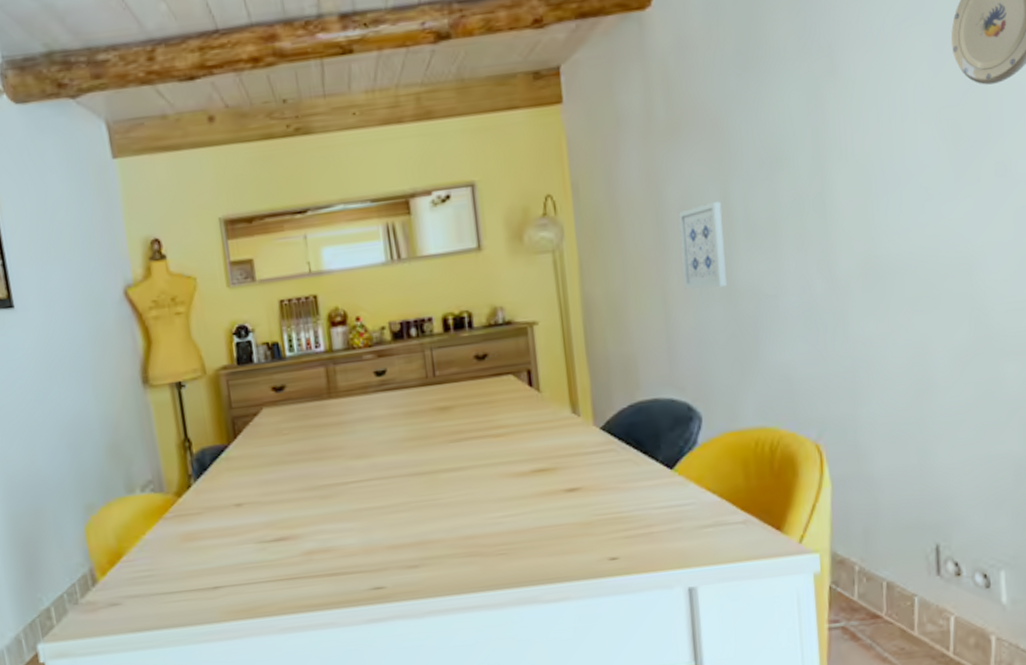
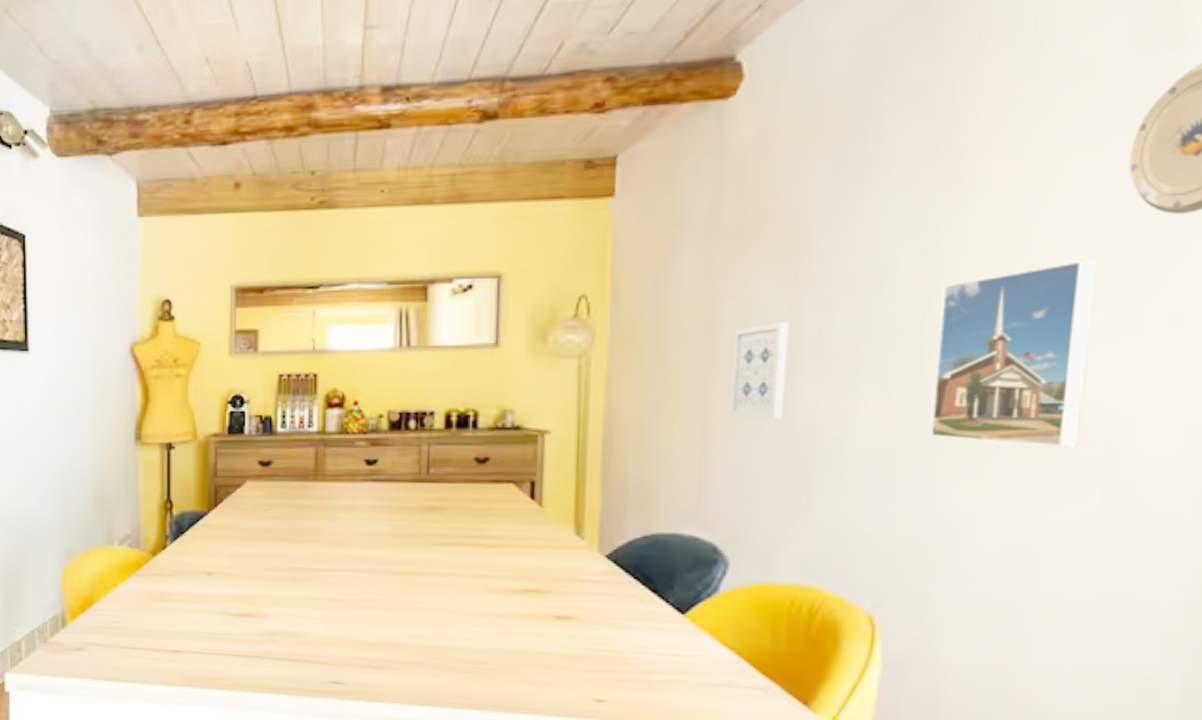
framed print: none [833,126,947,287] -> present [929,260,1099,448]

